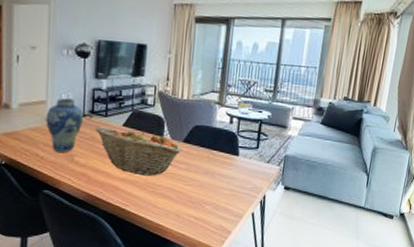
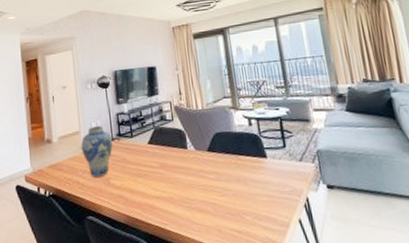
fruit basket: present [96,127,182,176] -> none [125,144,209,191]

